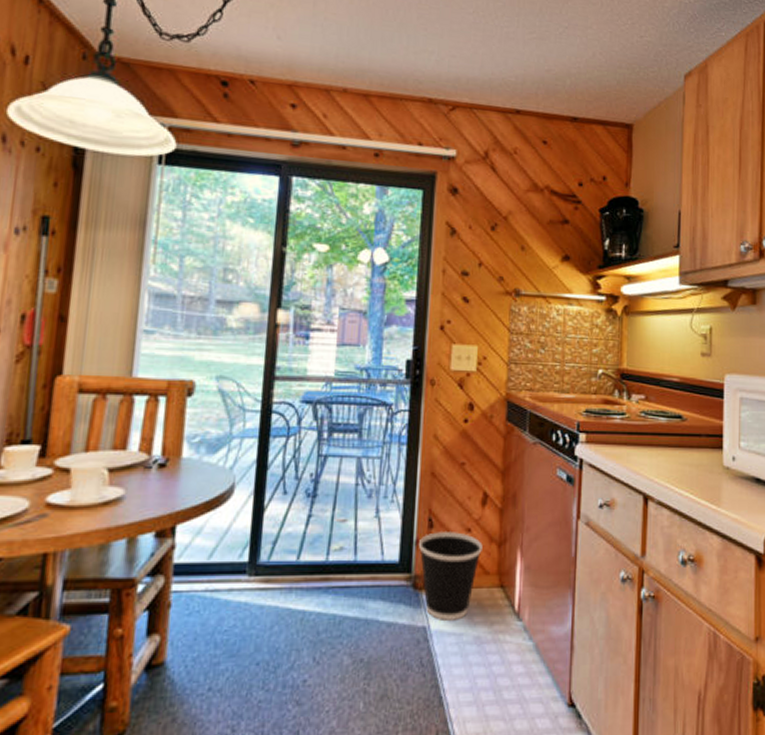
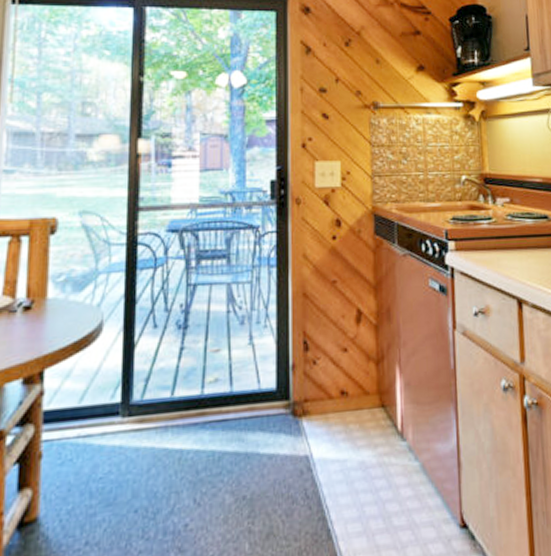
wastebasket: present [418,532,483,622] -> none [294,353,360,448]

